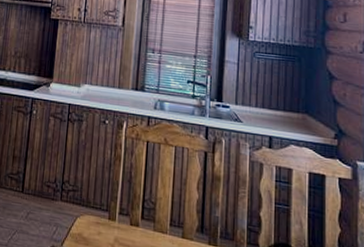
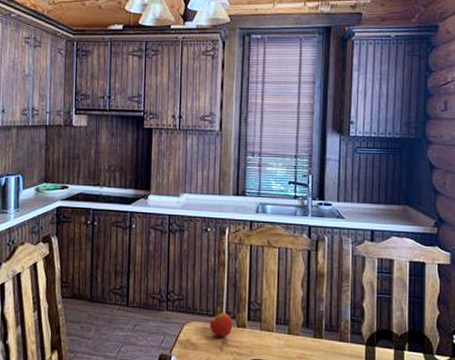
apple: none [102,208,126,235] -> present [209,313,233,337]

